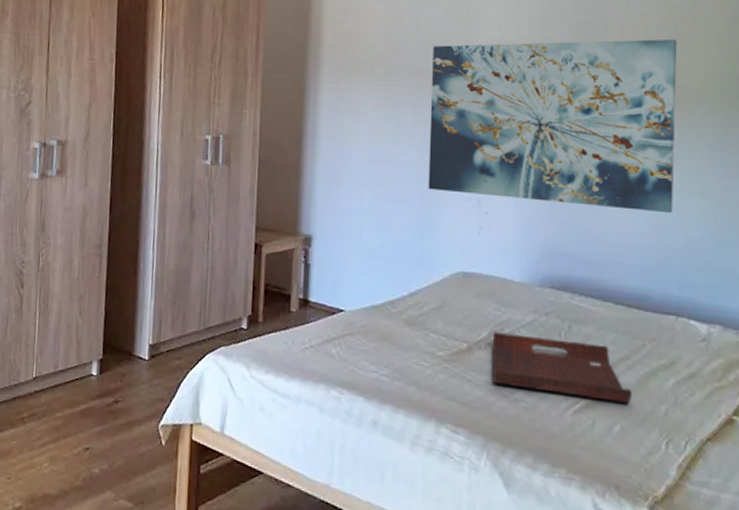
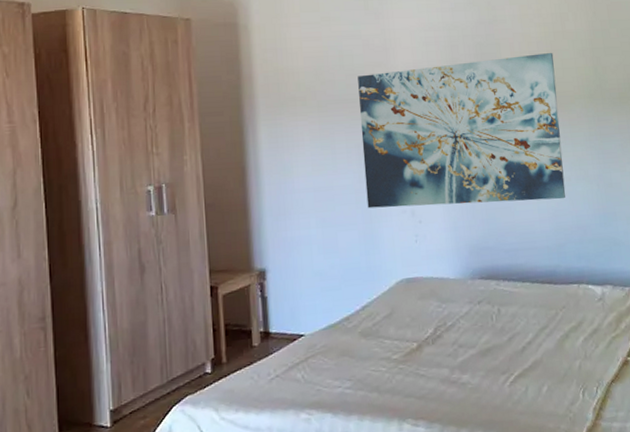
serving tray: present [492,332,633,403] -> none [437,319,554,374]

